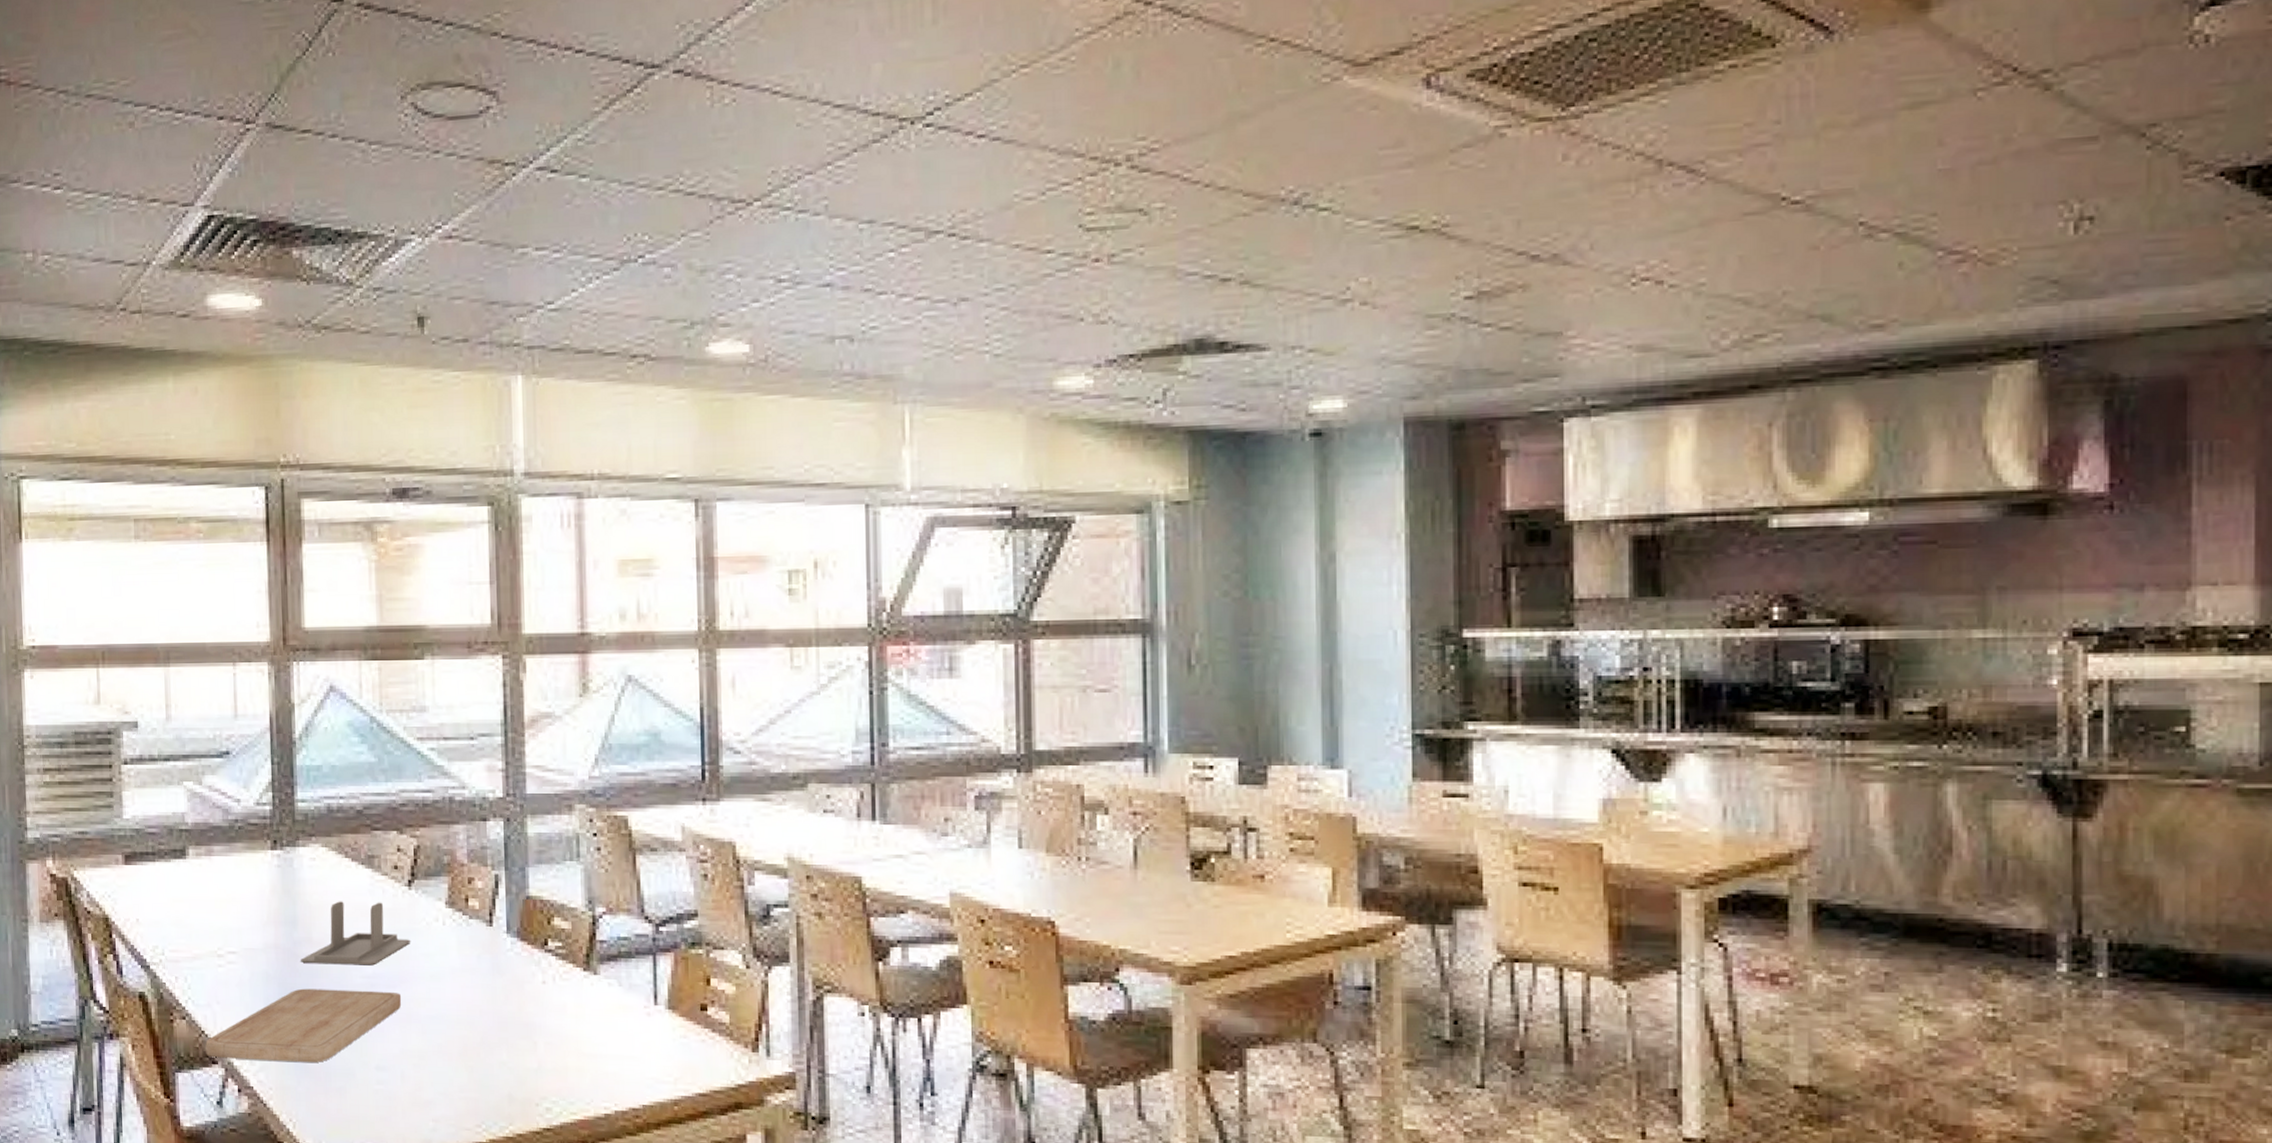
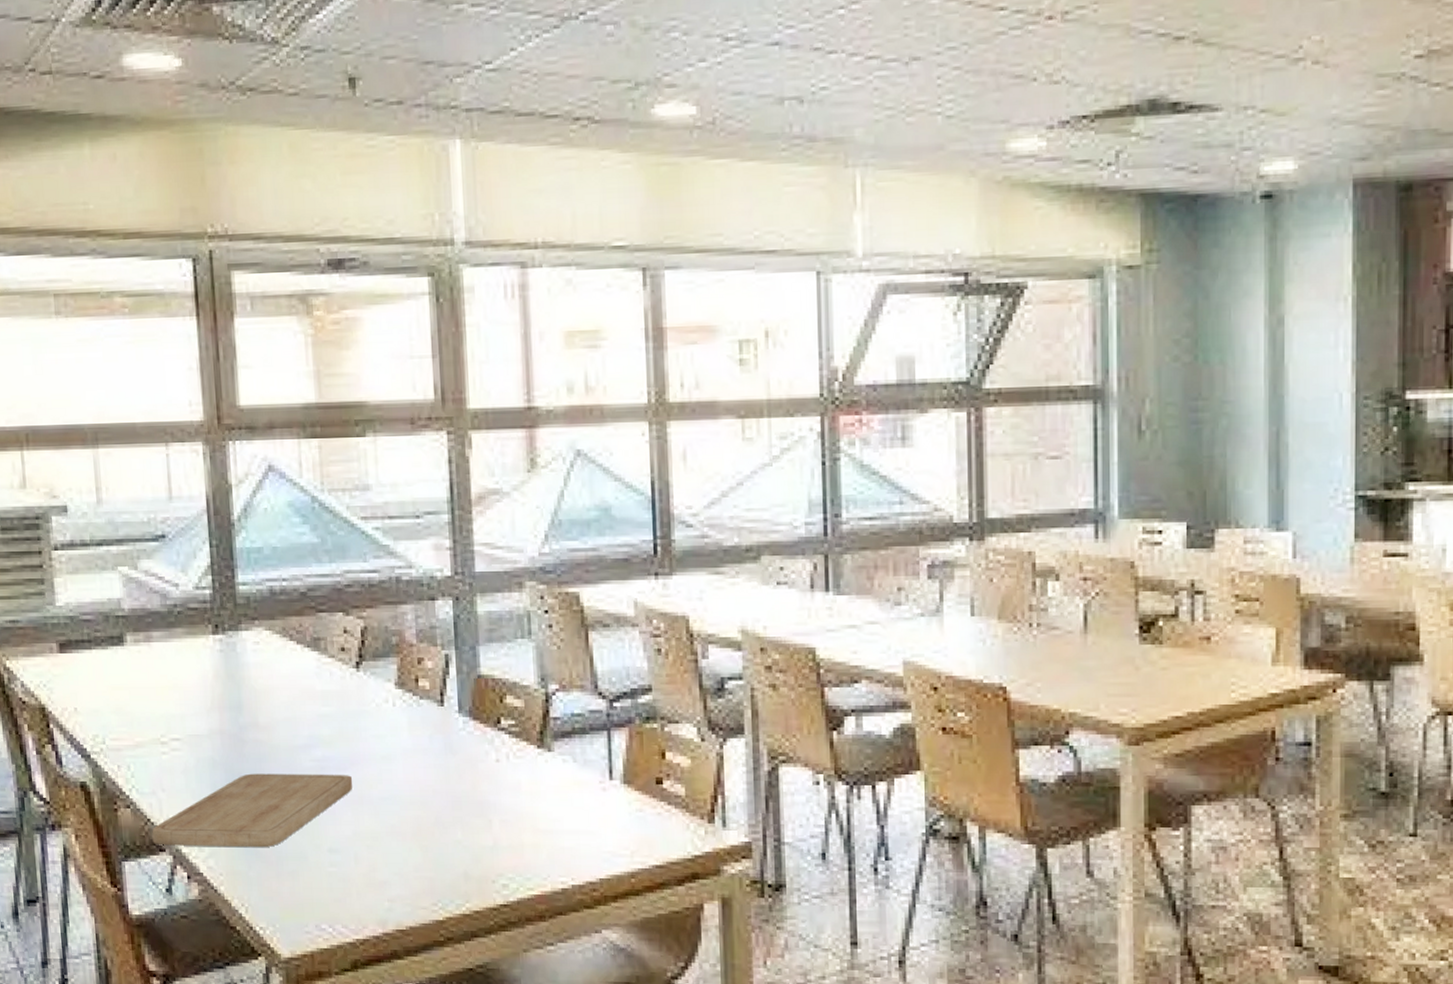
napkin holder: present [300,901,411,966] -> none [246,684,361,749]

